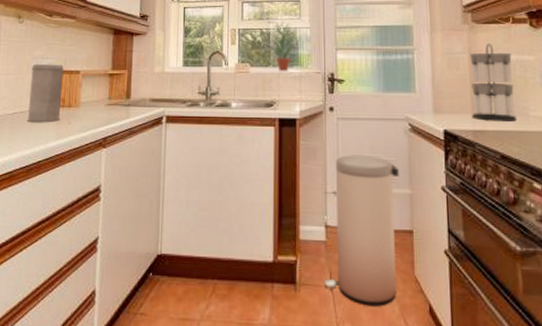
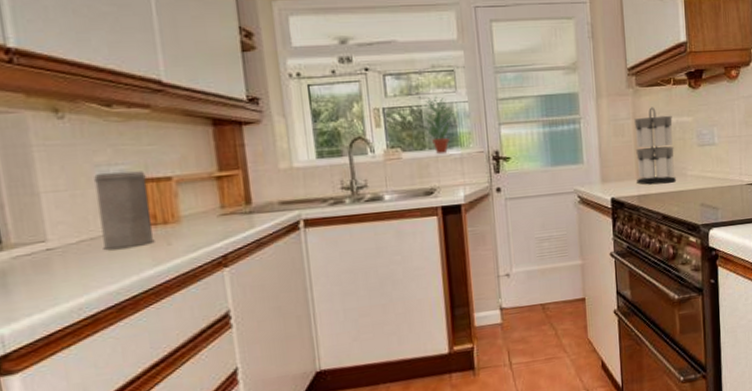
pedal bin: present [325,155,399,307] -> none [503,232,572,375]

